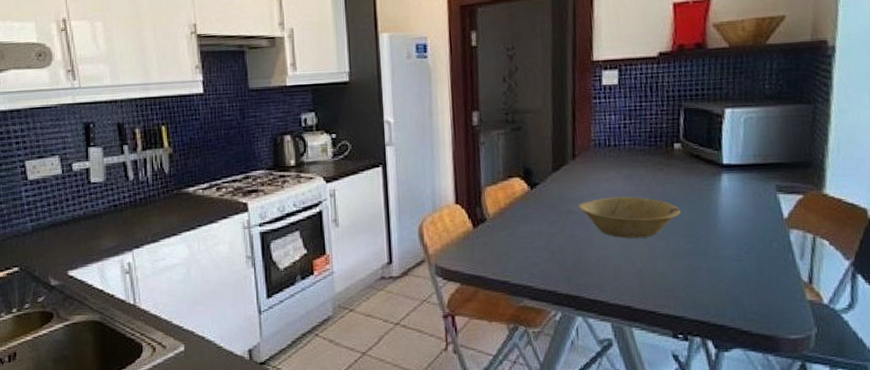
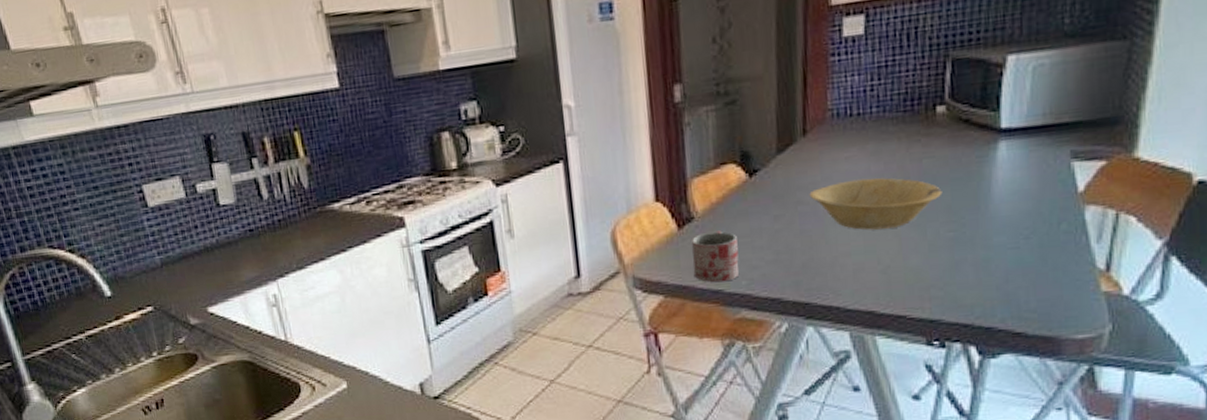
mug: none [484,231,522,275] -> present [692,230,739,283]

